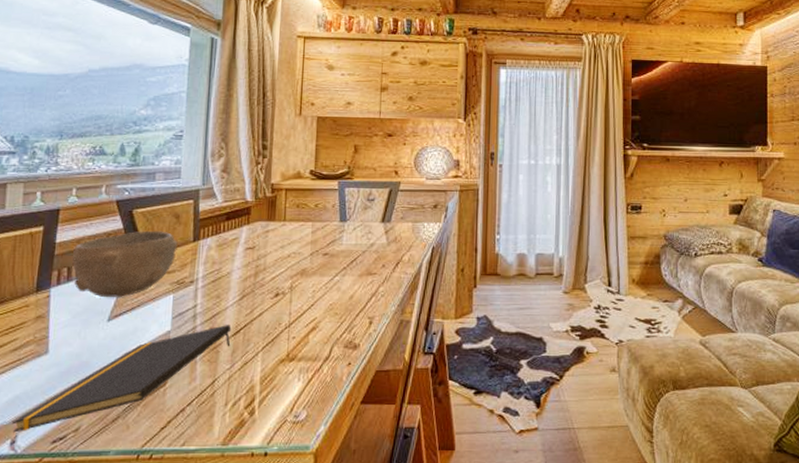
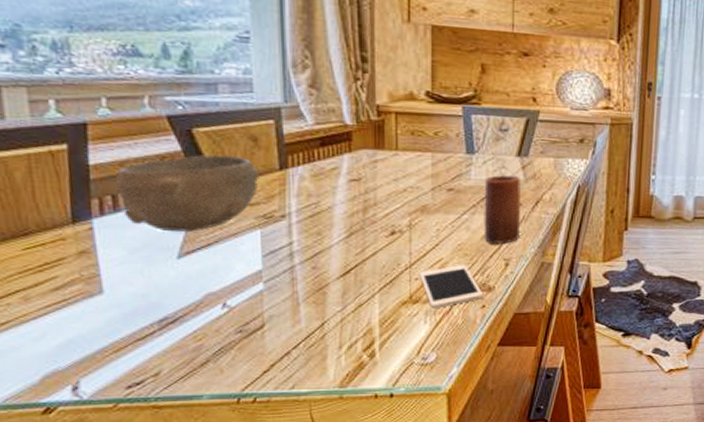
notepad: present [11,324,232,433] -> none [68,263,340,378]
cell phone: none [296,323,350,367] -> present [419,264,484,309]
candle: none [352,240,384,303] -> present [483,175,521,244]

